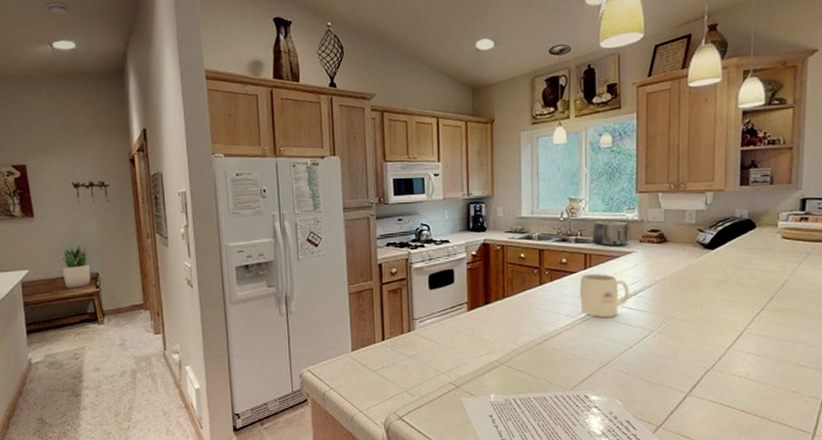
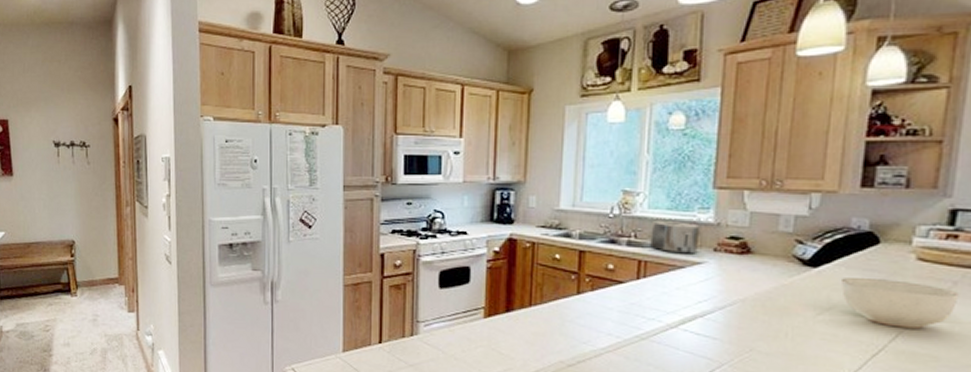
planter: present [61,244,91,289] -> none [38,208,66,256]
mug: present [580,274,630,317] -> none [628,286,695,342]
bowl: none [732,254,812,291] -> present [841,277,960,329]

